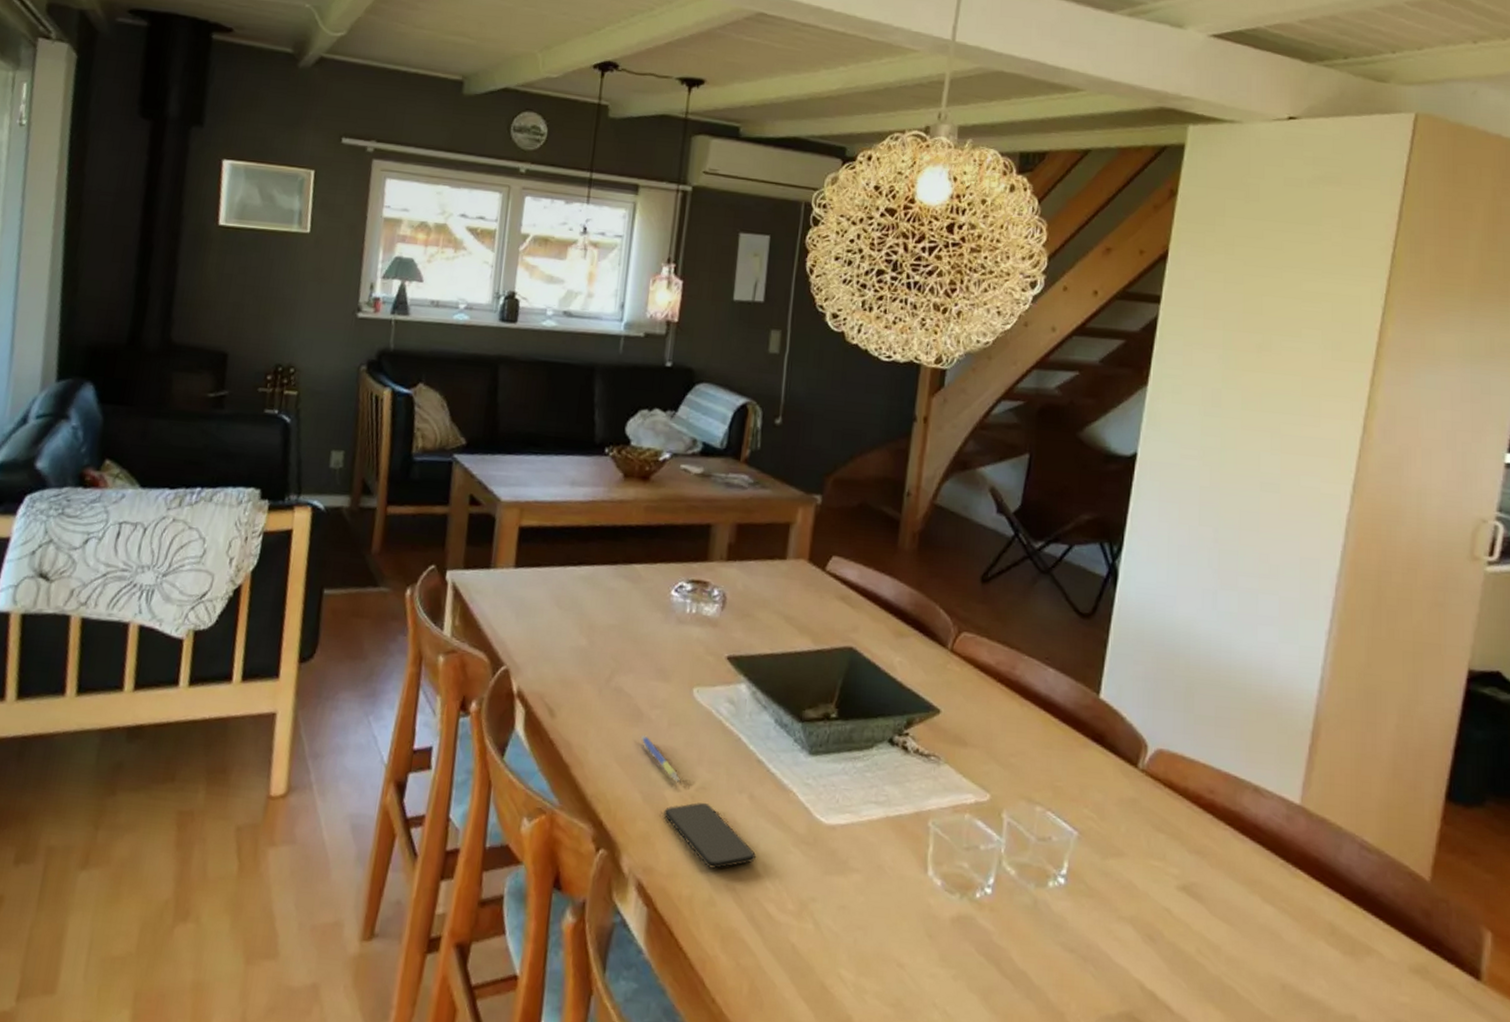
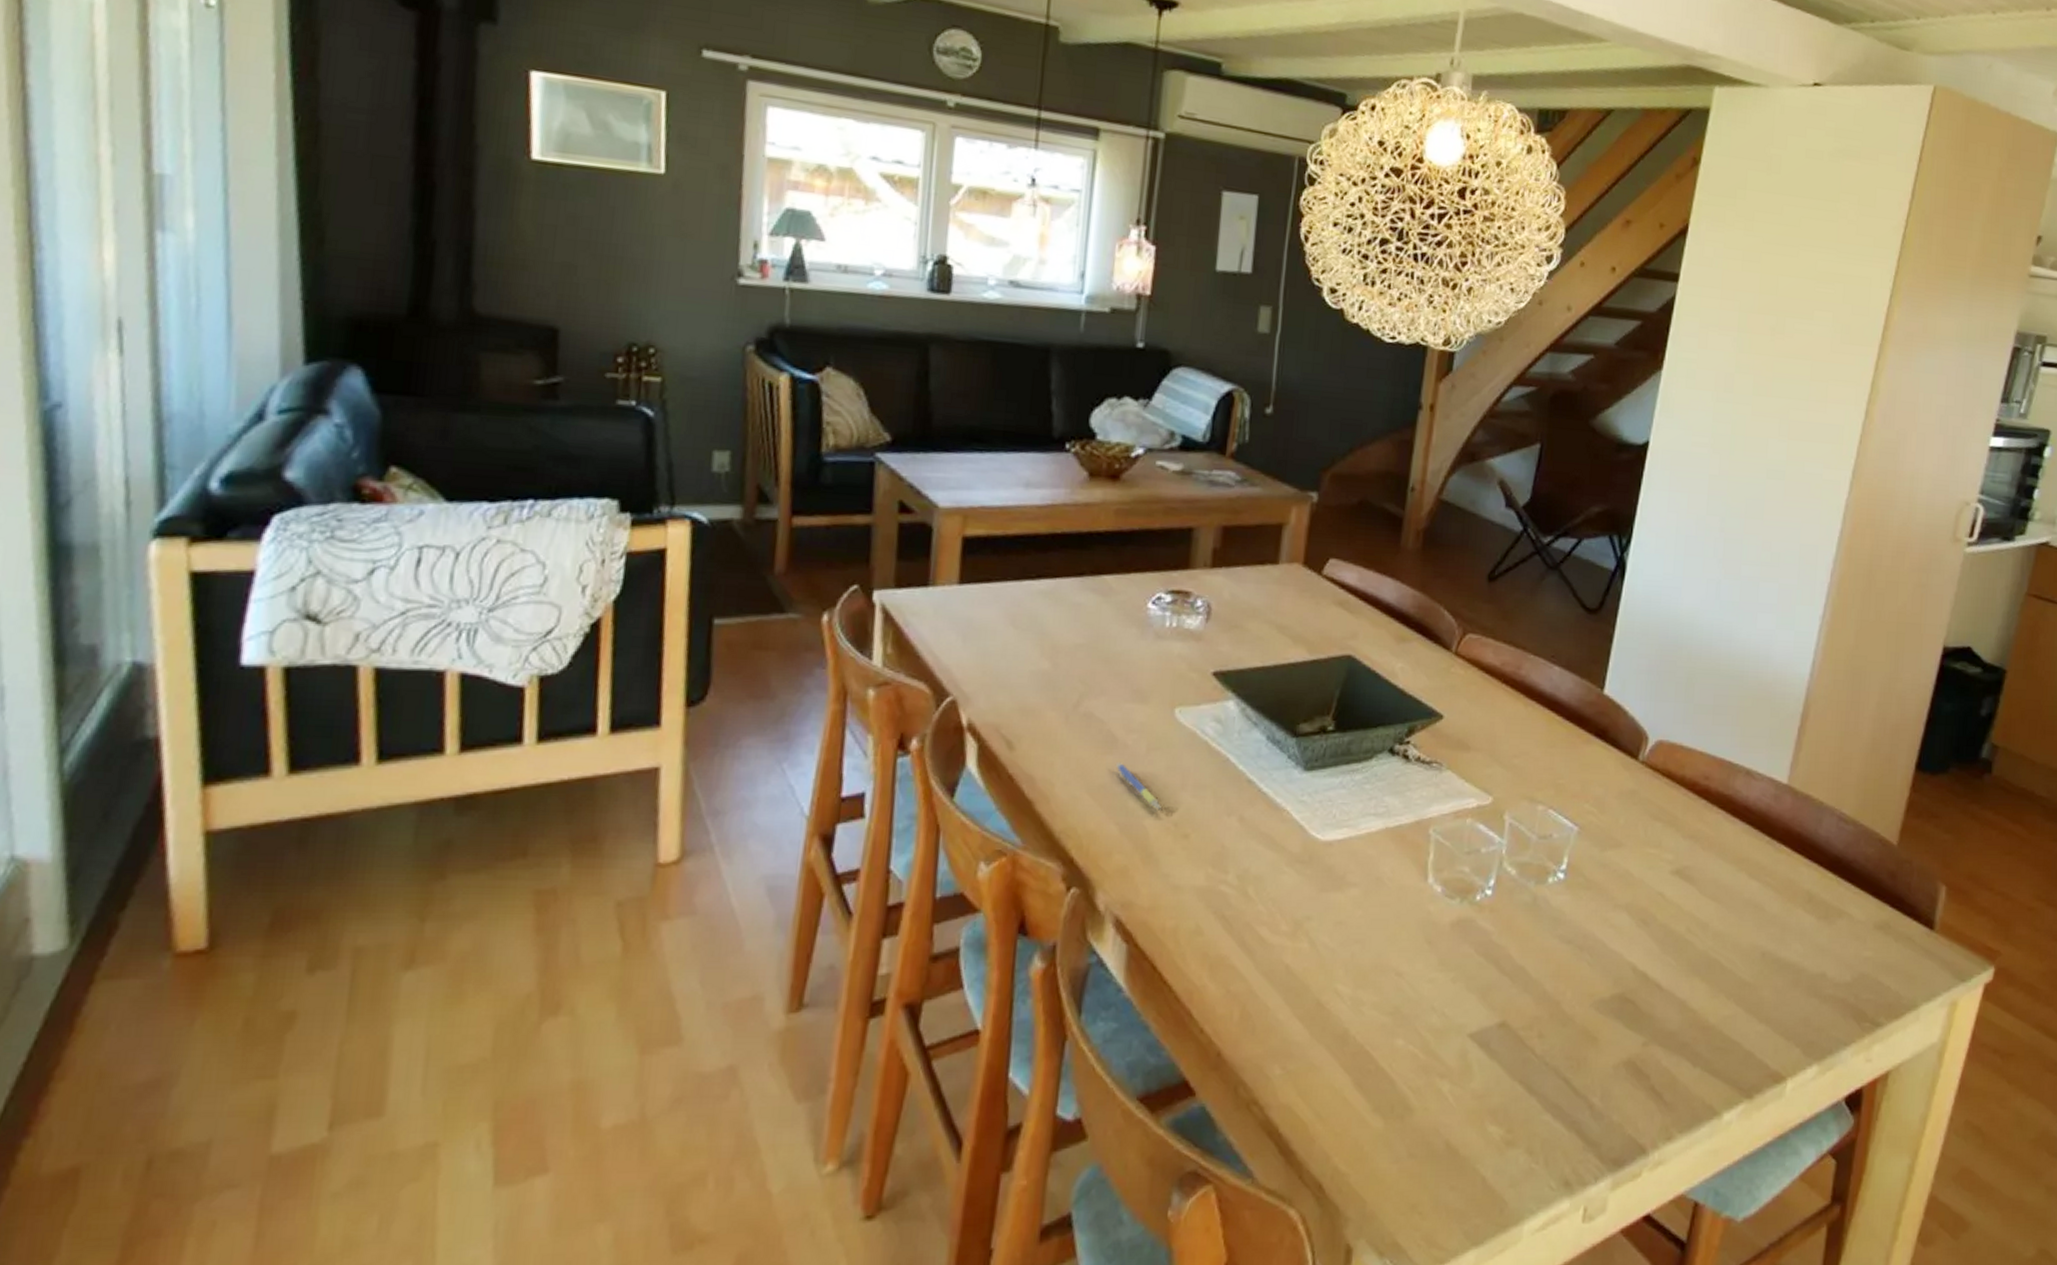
smartphone: present [664,803,756,869] -> none [1143,830,1246,897]

